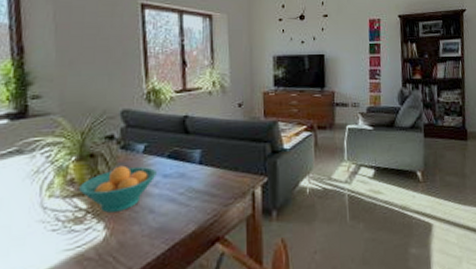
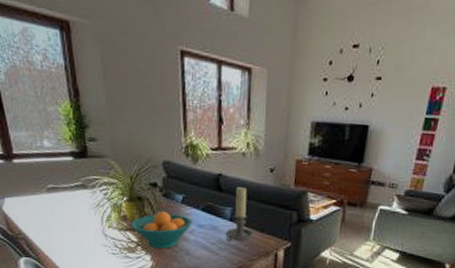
candle holder: none [195,126,228,188] -> present [225,187,254,242]

